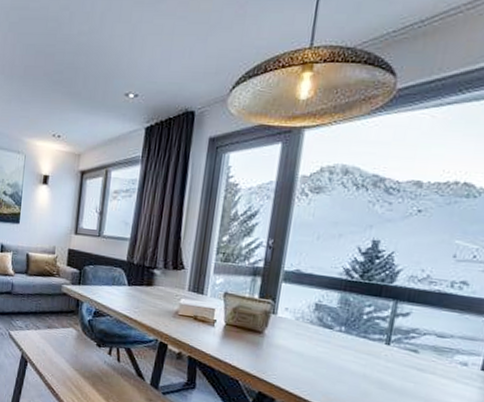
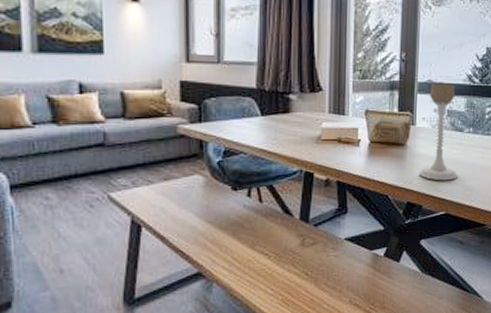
candle holder: none [275,273,328,379] -> present [419,83,459,181]

